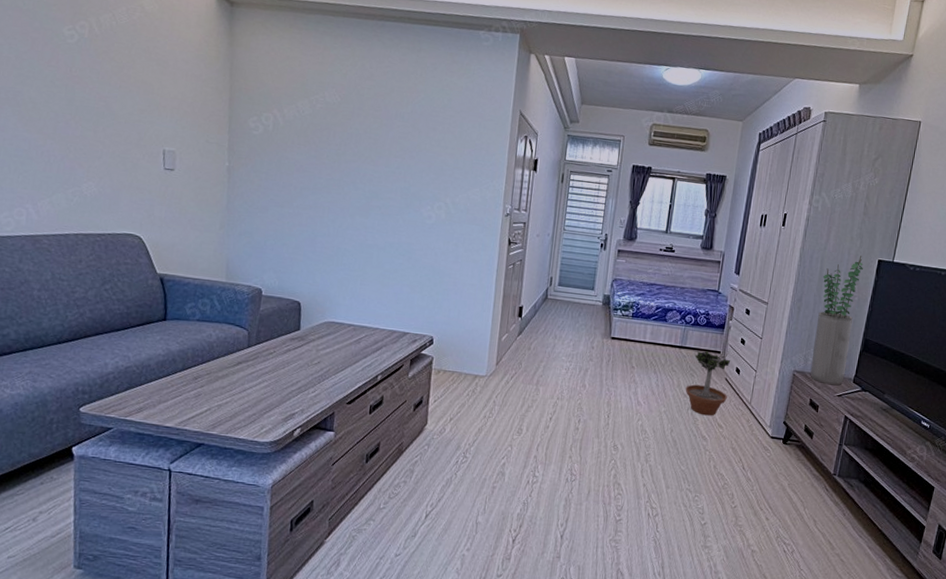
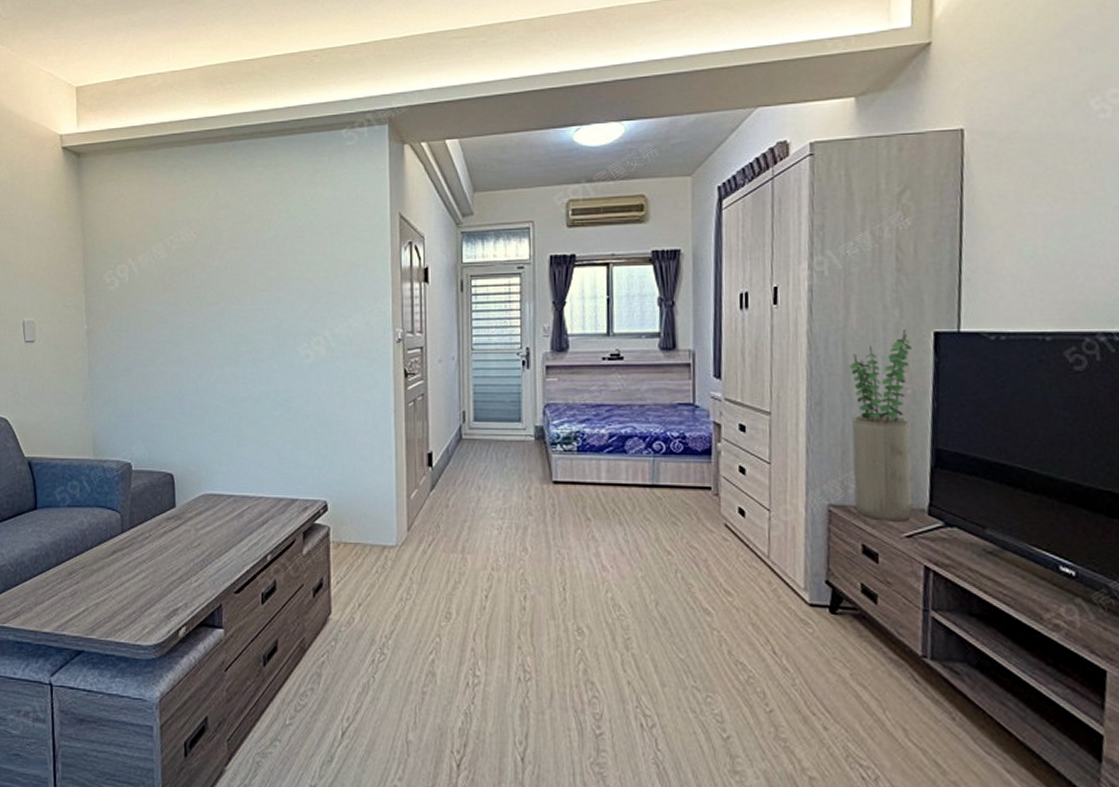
potted tree: present [685,350,731,416] -> none [667,486,732,580]

